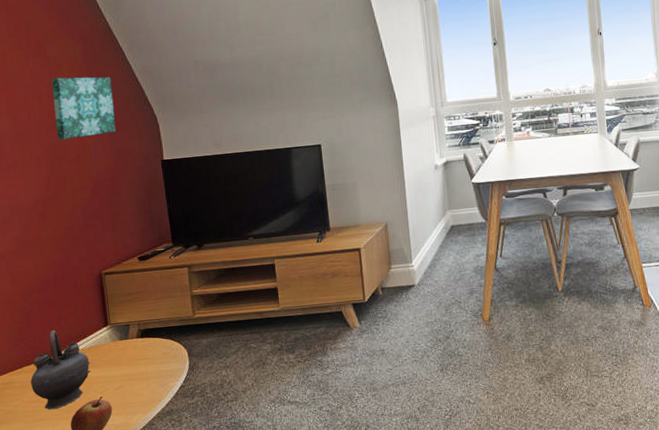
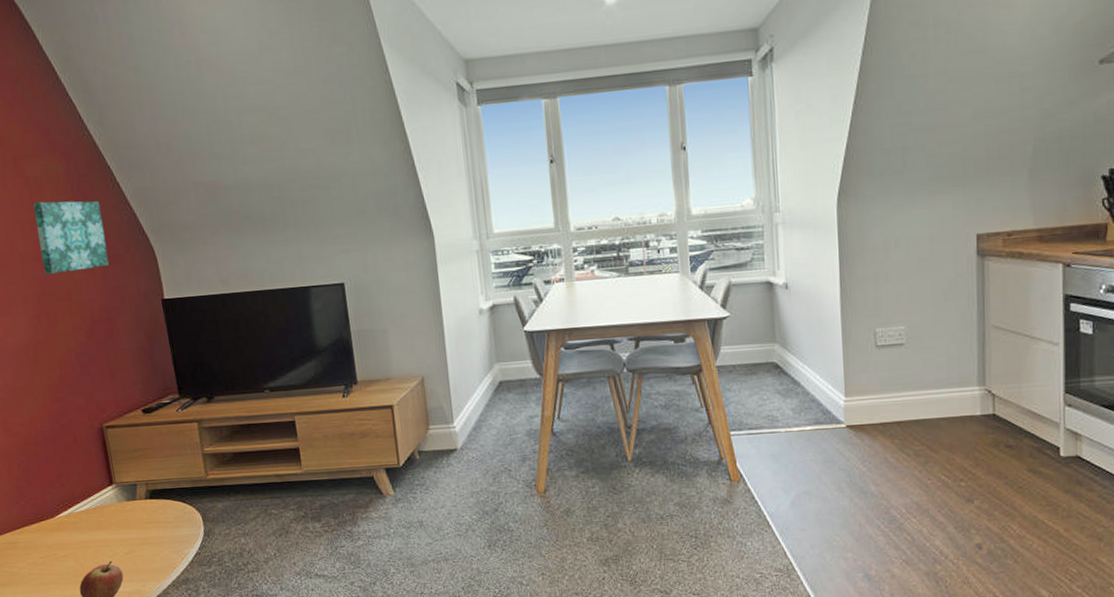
teapot: present [30,330,91,410] -> none [33,488,98,574]

